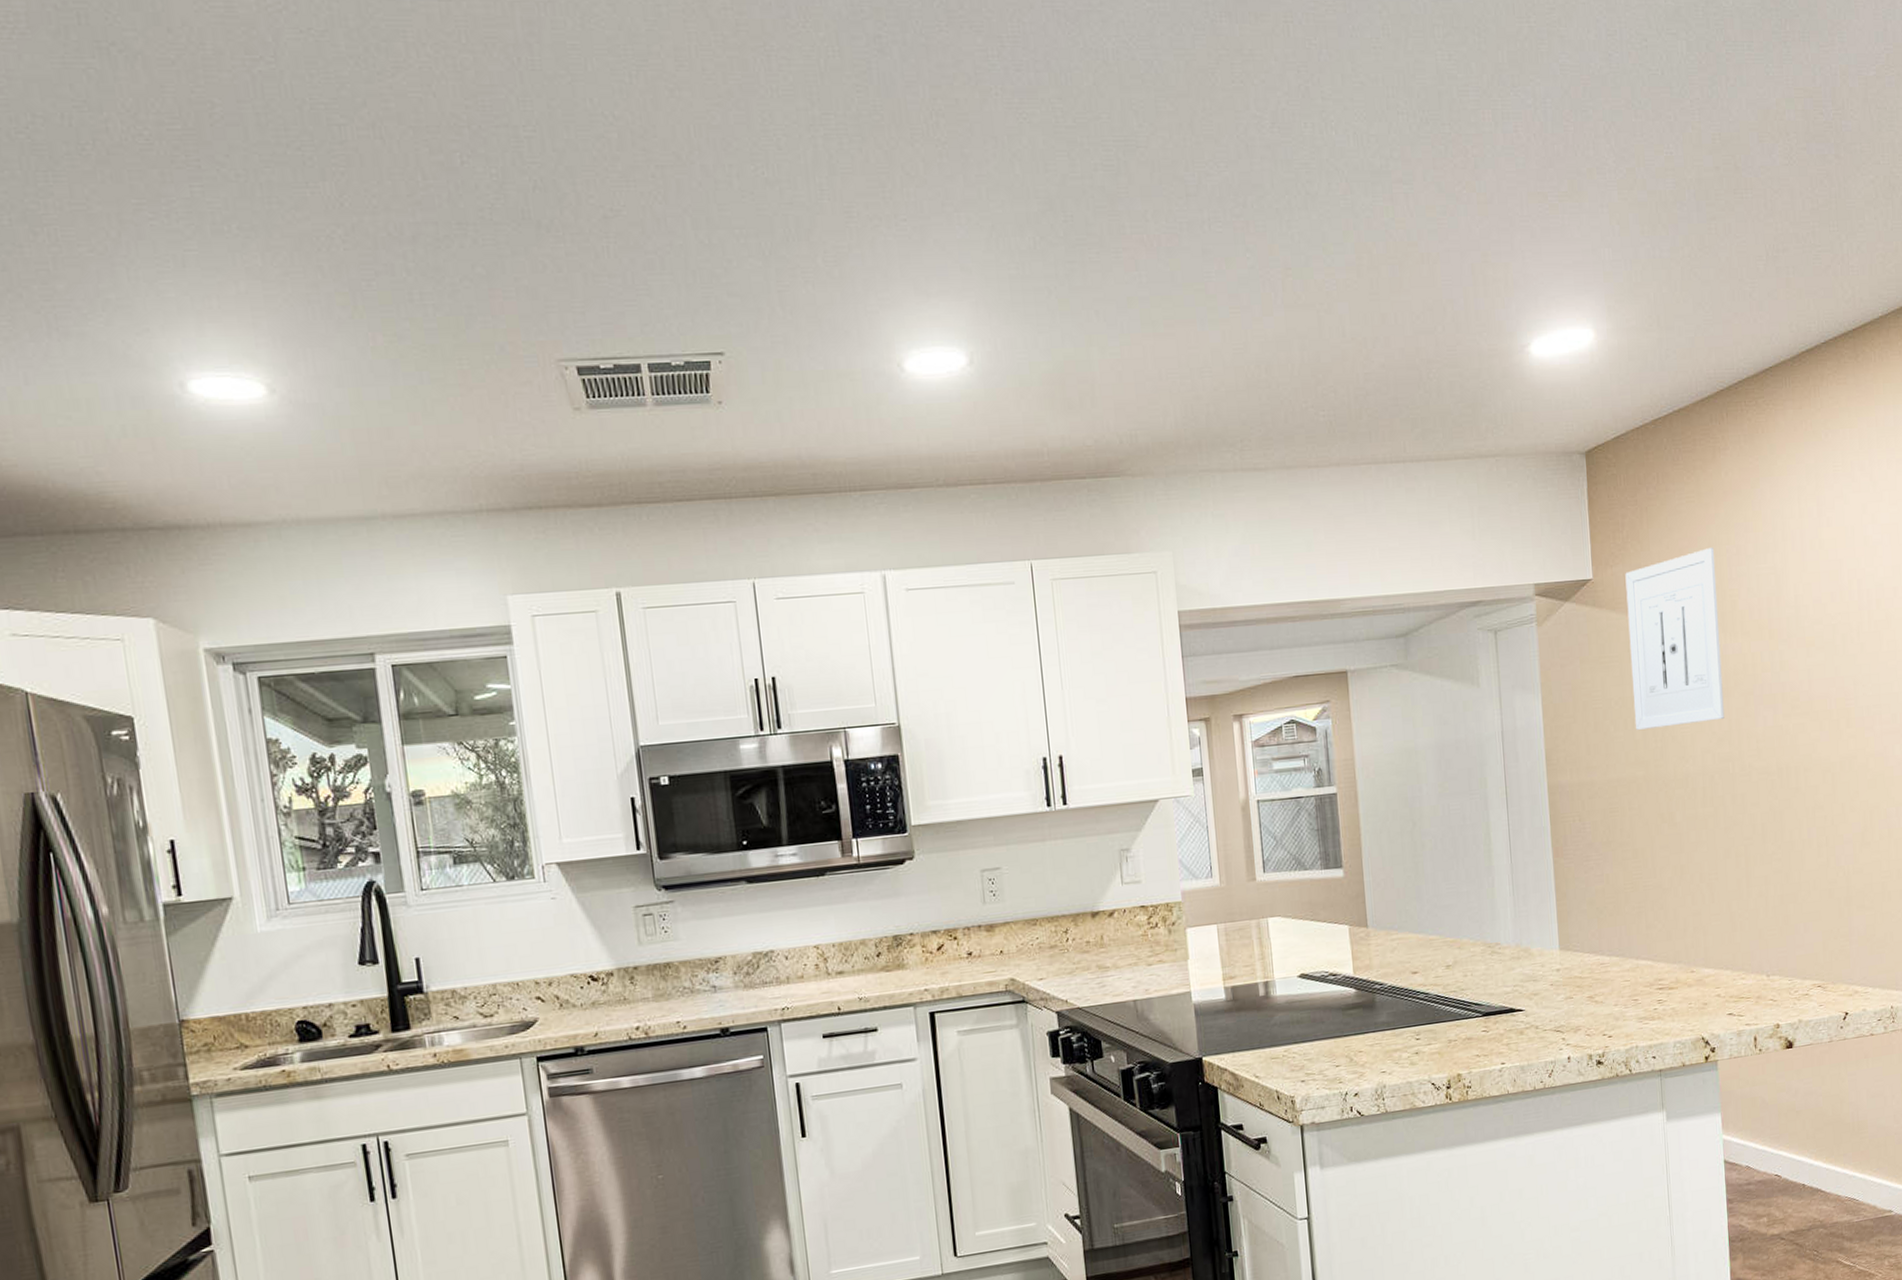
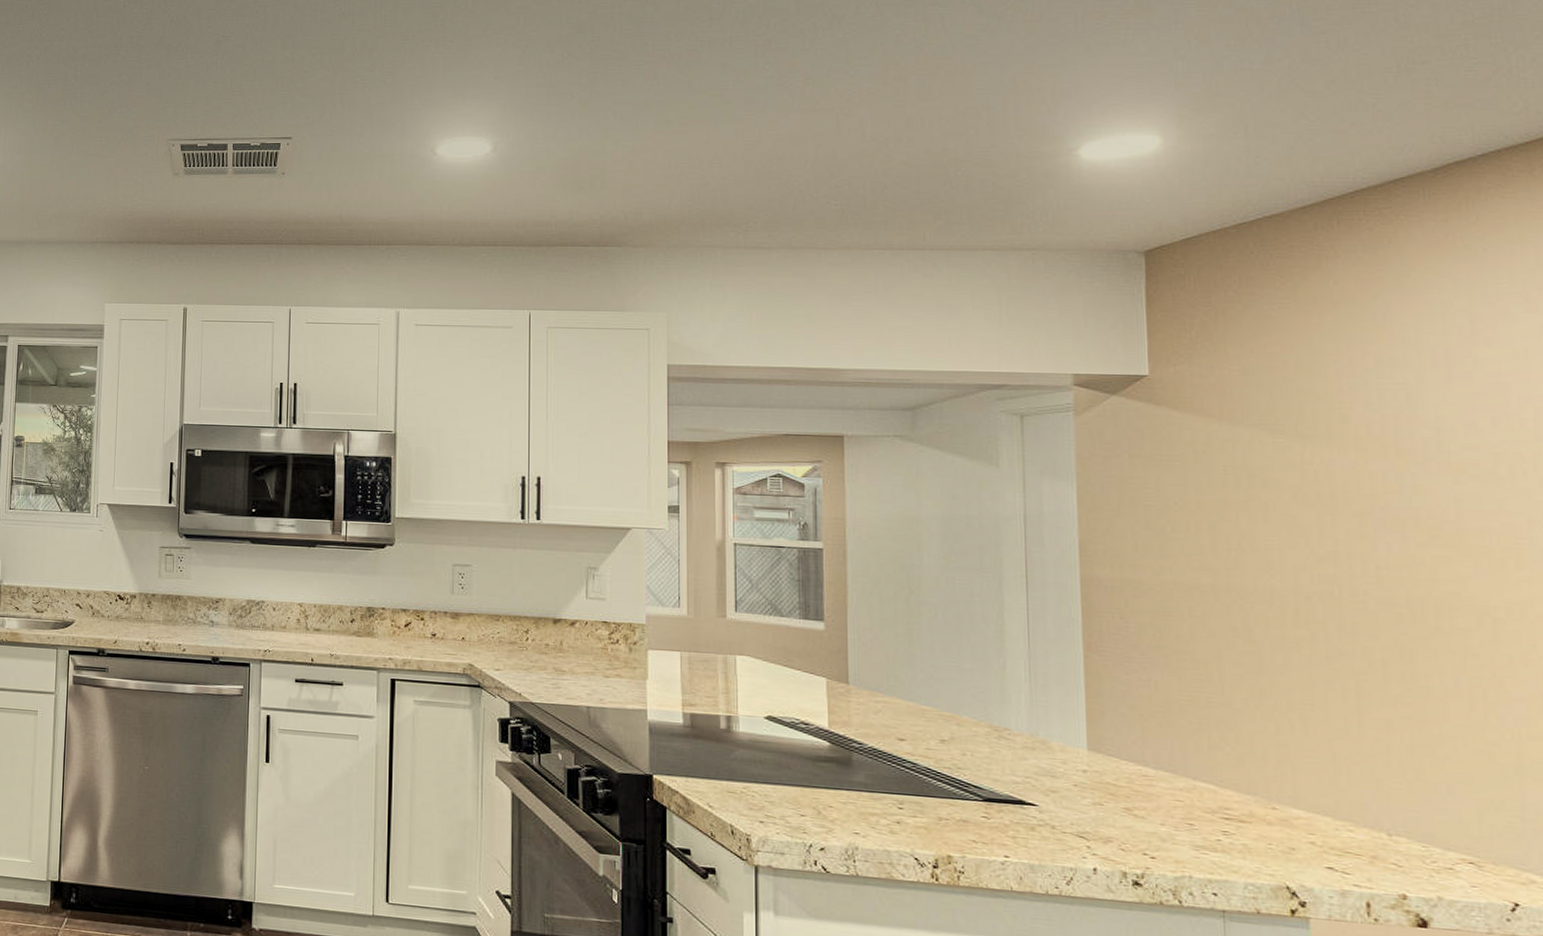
wall art: present [1625,548,1725,730] -> none [1192,356,1328,538]

